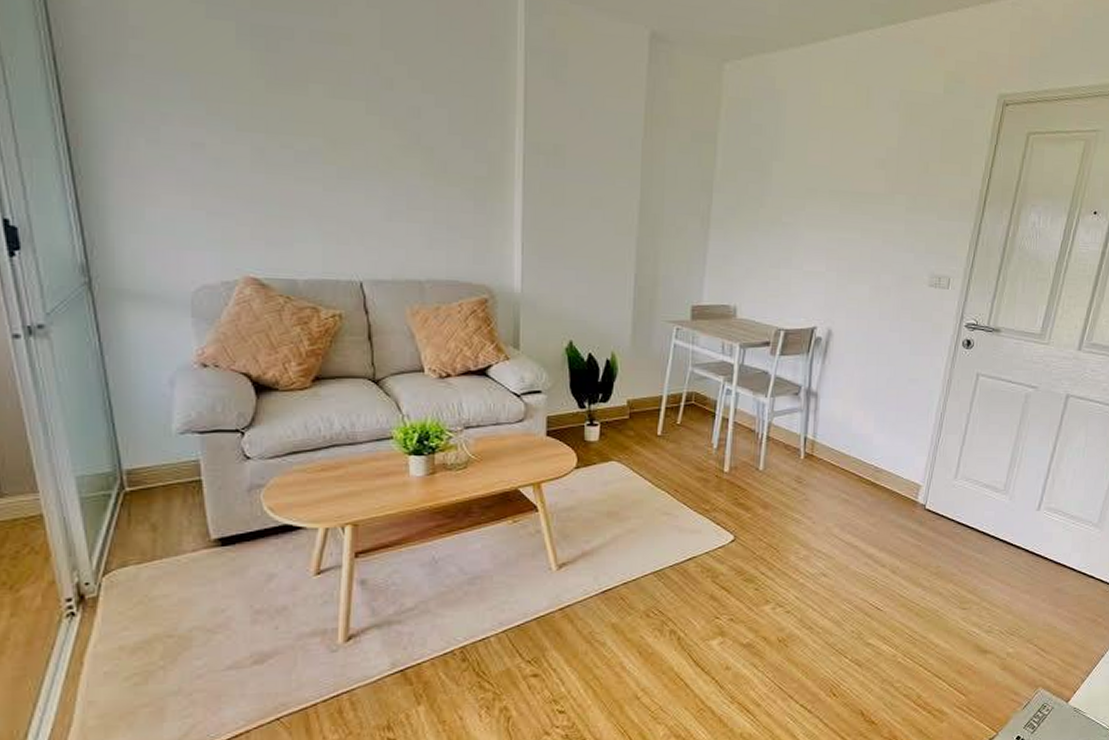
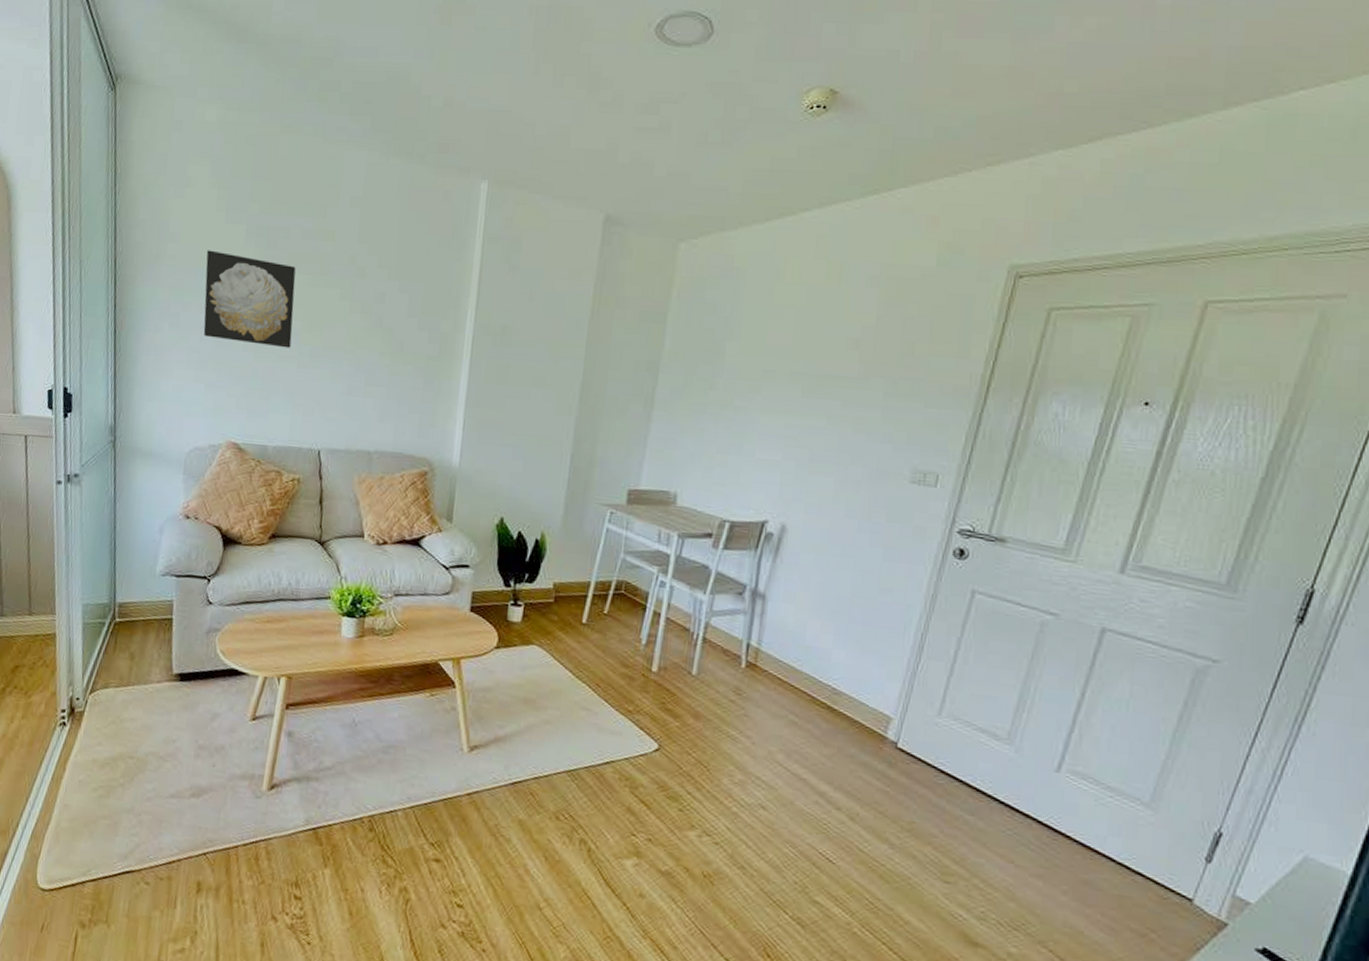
wall art: none [185,50,312,169] -> present [203,250,296,348]

